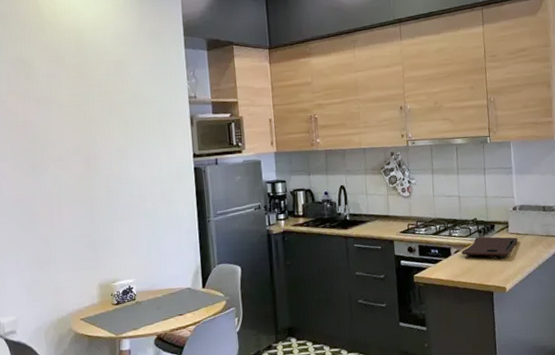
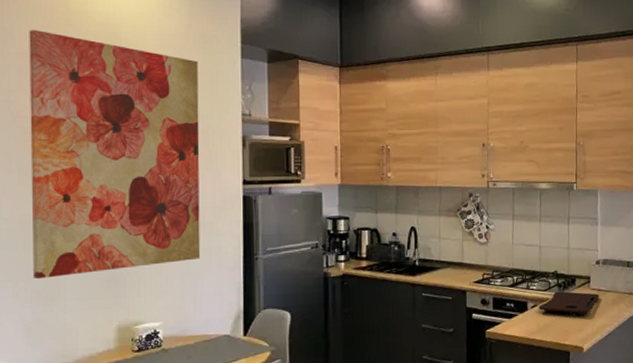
wall art: none [13,39,163,248] -> present [29,29,201,280]

